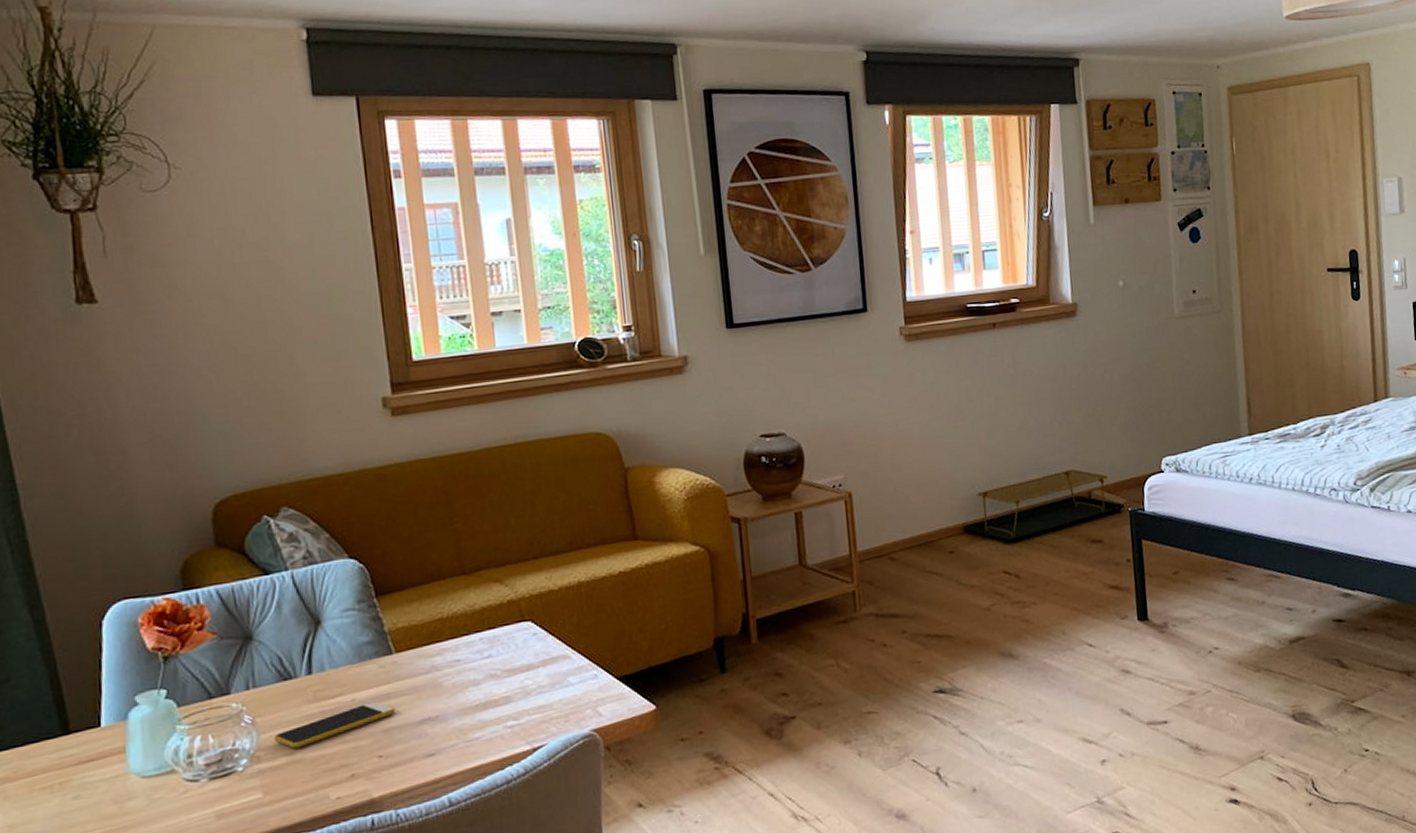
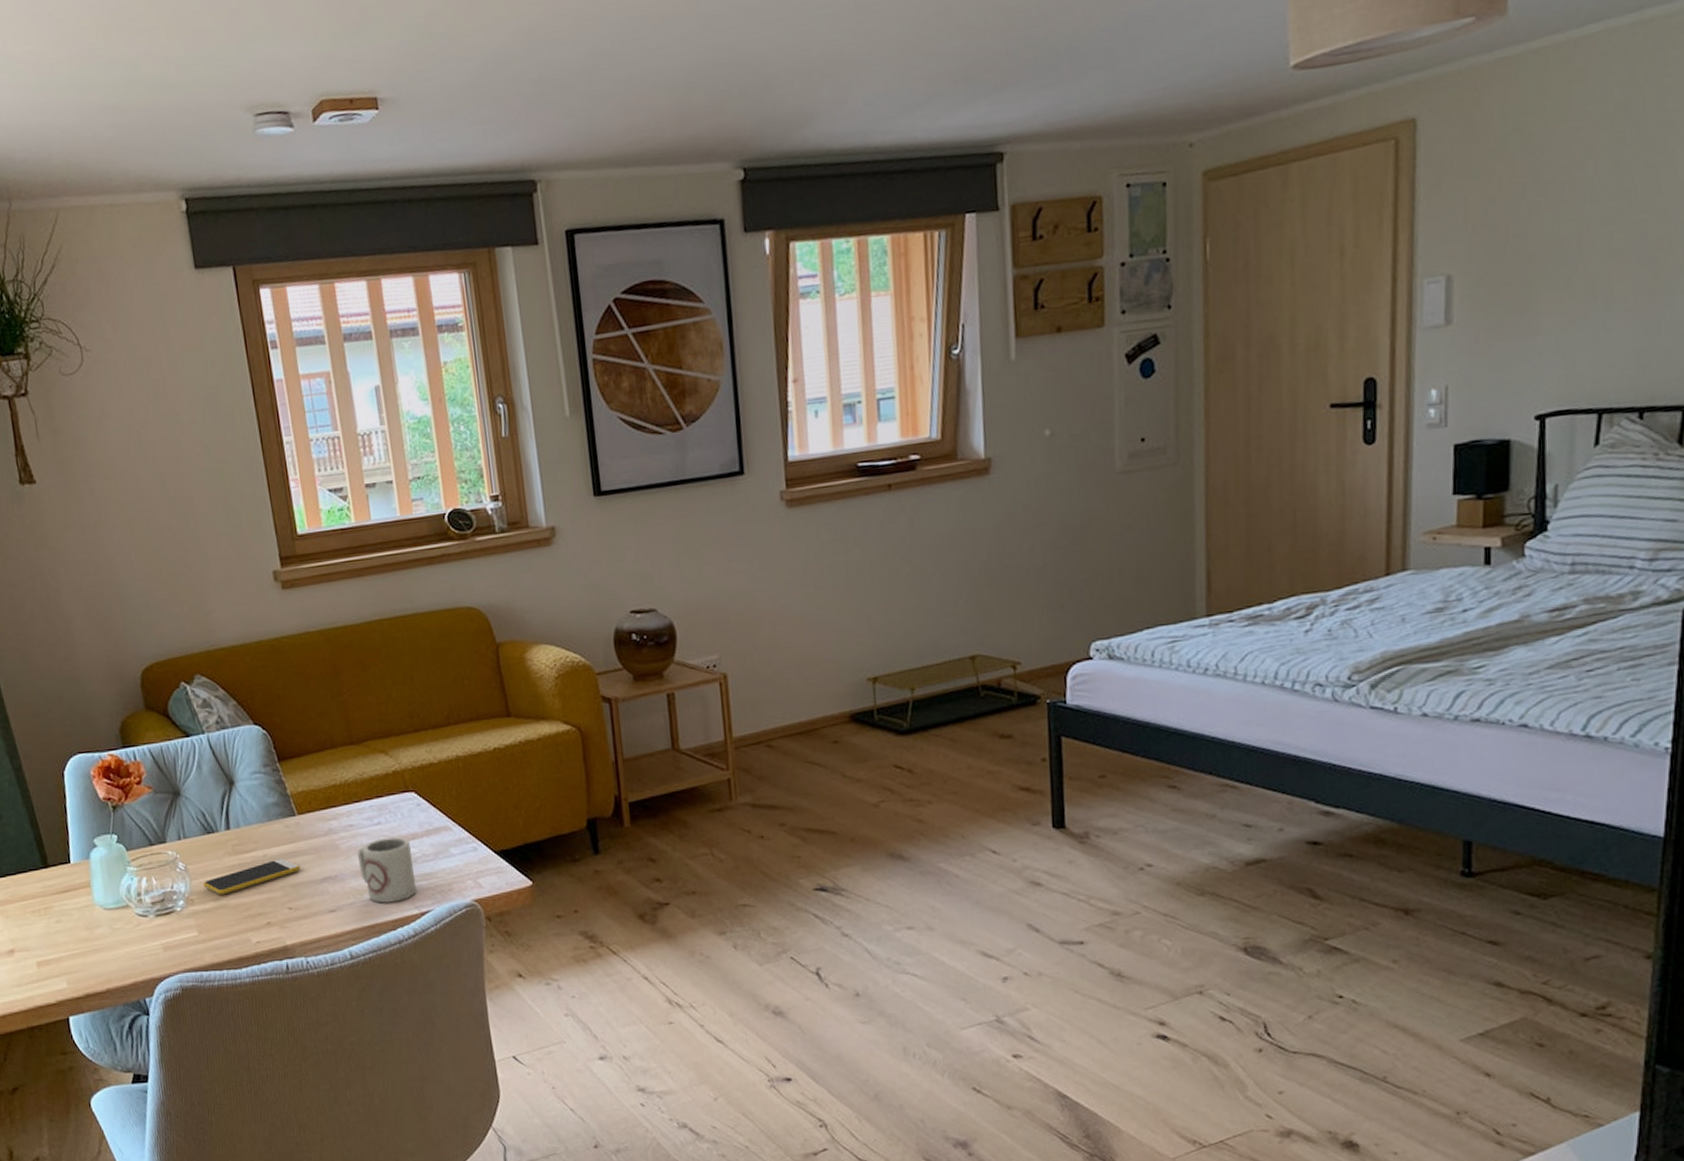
cup: none [462,669,530,742] -> present [357,837,417,903]

